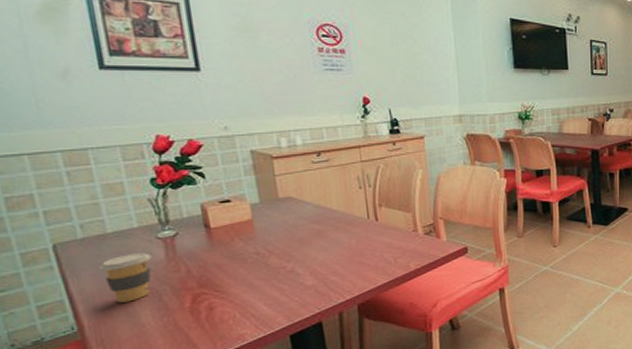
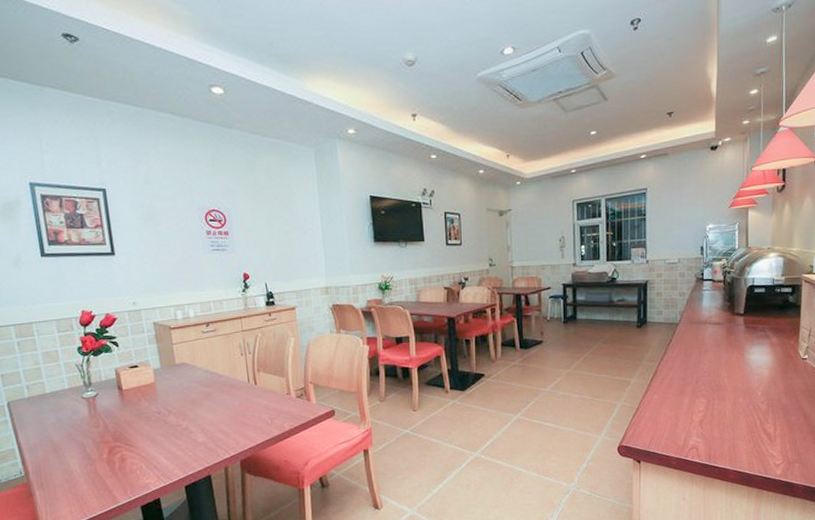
coffee cup: present [98,253,152,303] -> none [39,410,78,452]

